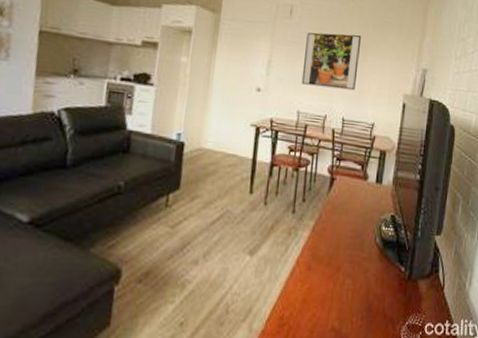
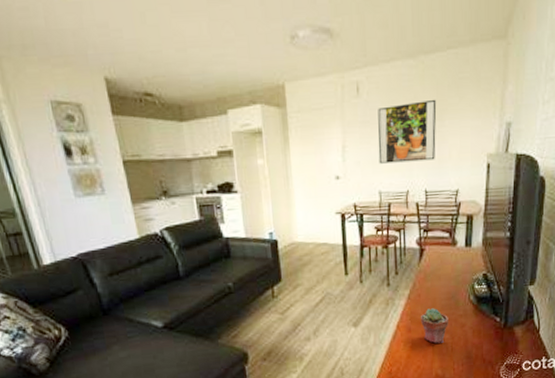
potted succulent: none [322,245,352,289] -> present [420,308,448,344]

